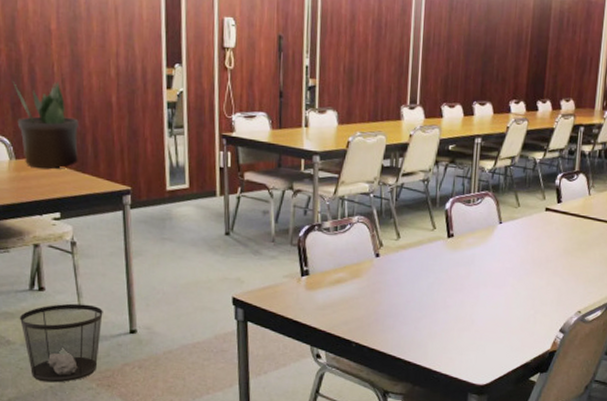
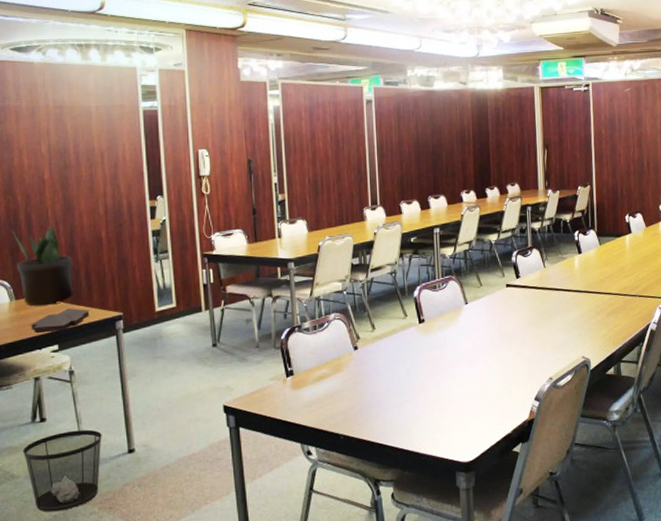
papers: none [30,175,95,199] -> present [30,308,90,332]

